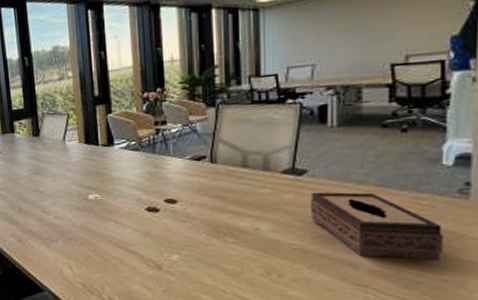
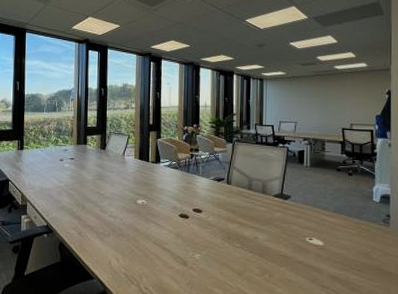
tissue box: present [310,192,443,261] -> none [292,213,375,271]

